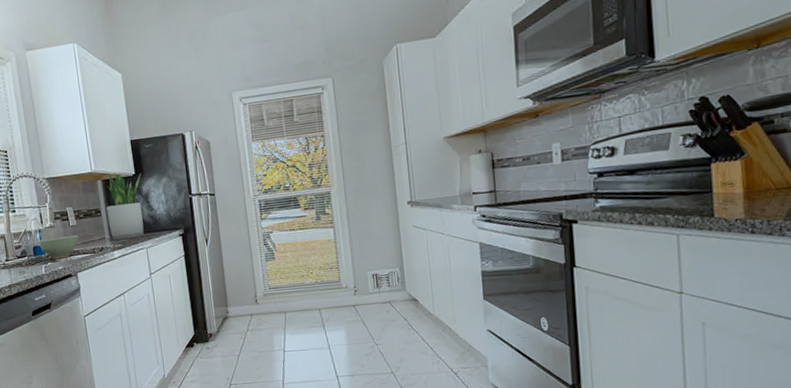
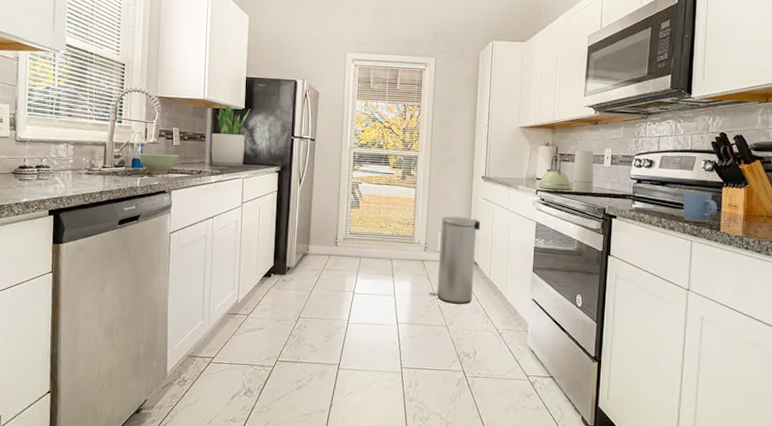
pedal bin: none [367,250,417,348] -> present [429,216,480,304]
kettle: none [476,160,517,204] -> present [538,153,572,190]
canister: none [515,149,544,201] -> present [572,150,594,193]
mug: none [659,173,708,212] -> present [683,191,718,223]

